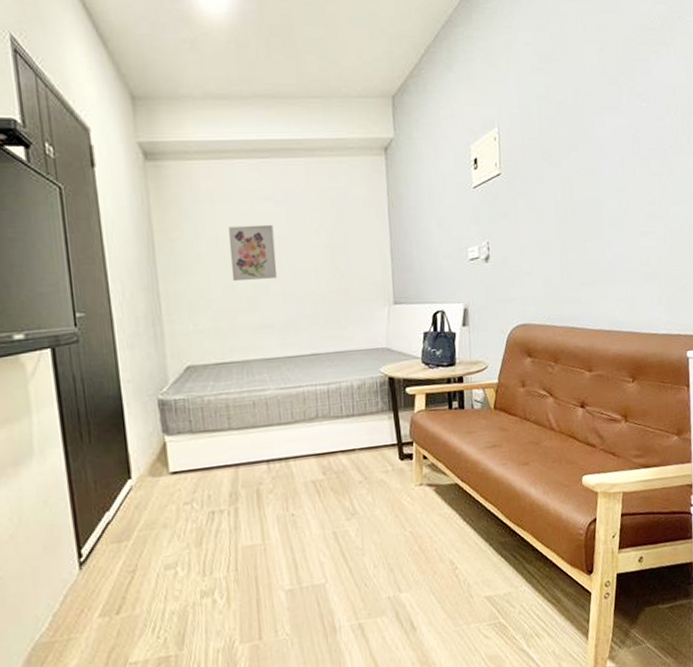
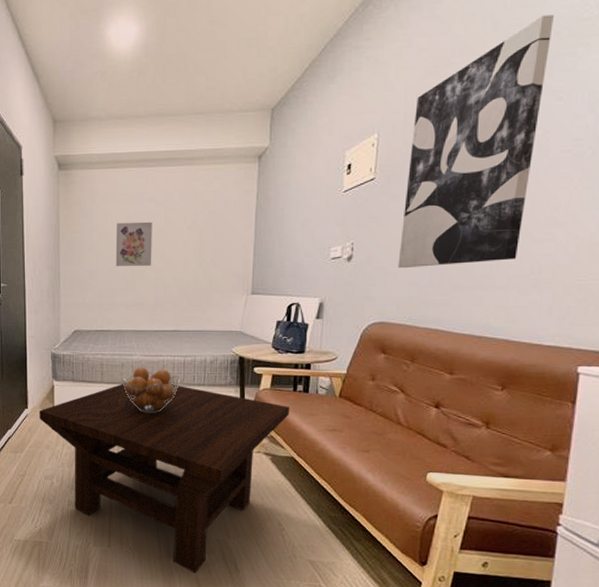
coffee table: none [148,419,448,646] -> present [39,382,290,574]
fruit basket: none [255,402,326,460] -> present [122,366,180,414]
wall art: none [528,21,630,267] -> present [398,14,554,269]

